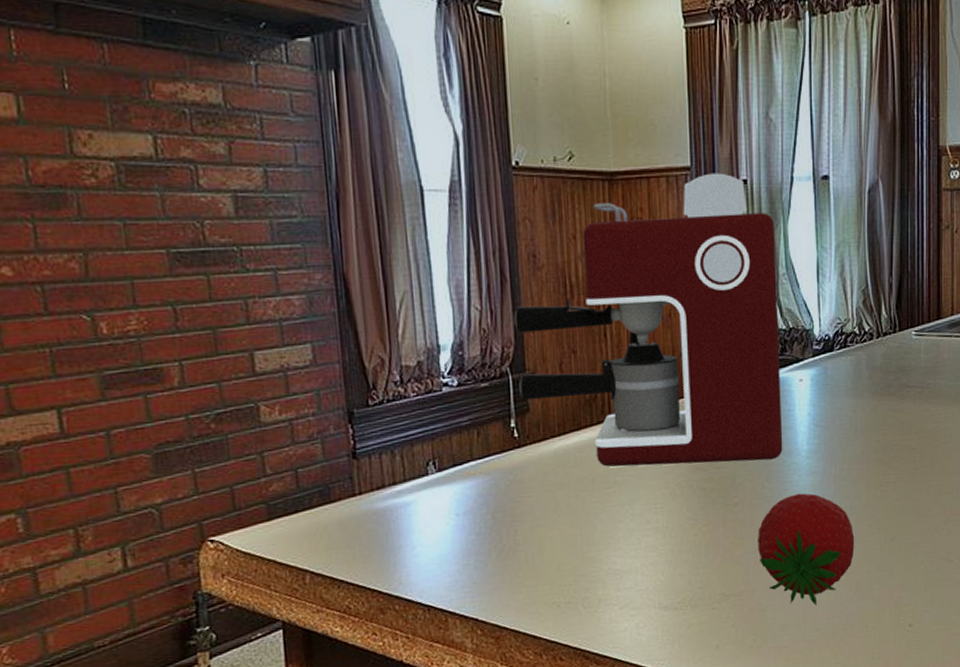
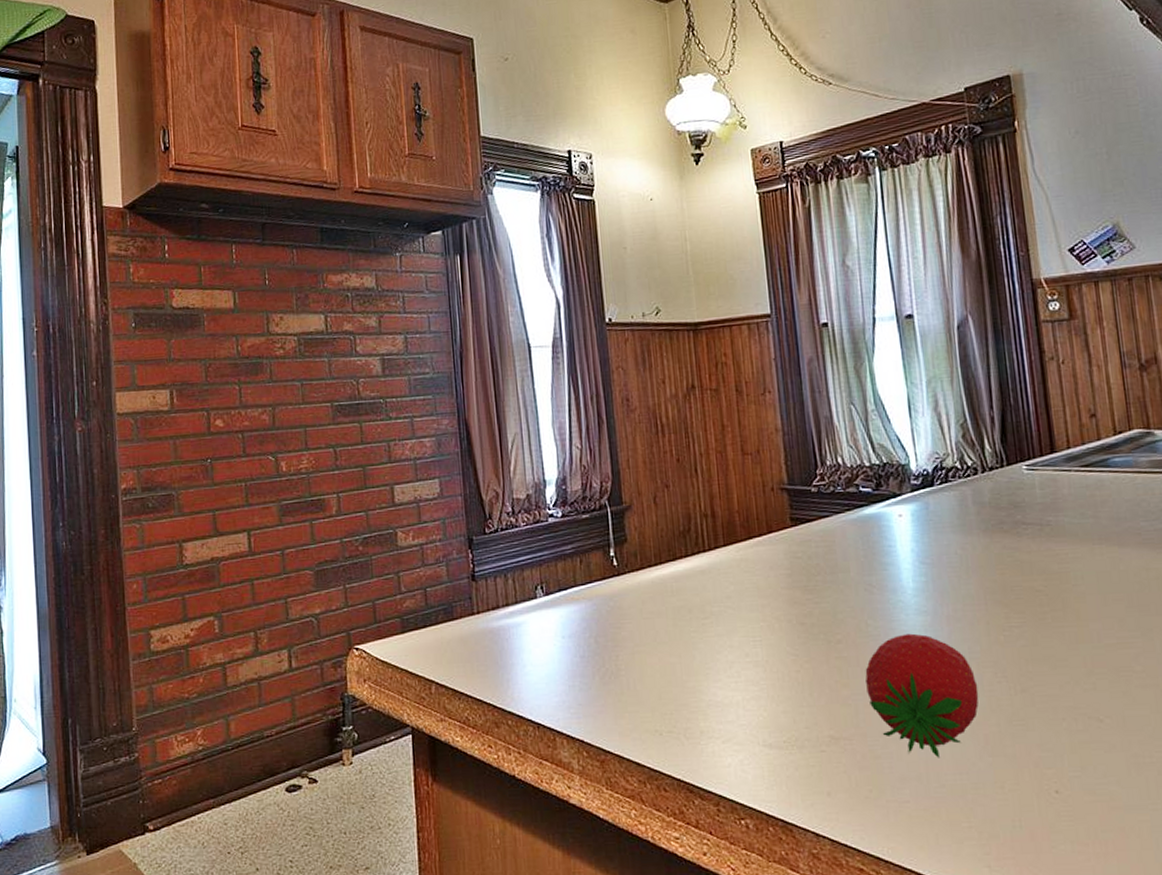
coffee maker: present [513,173,783,467] -> none [610,318,887,598]

